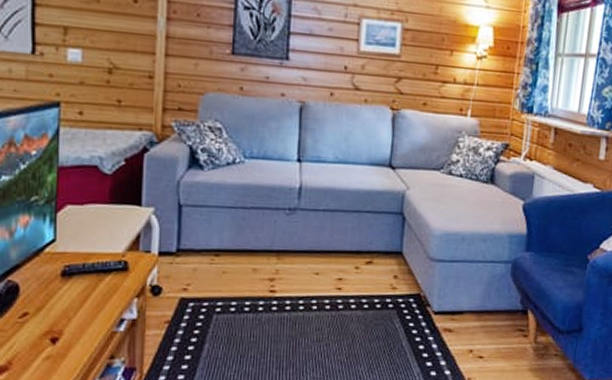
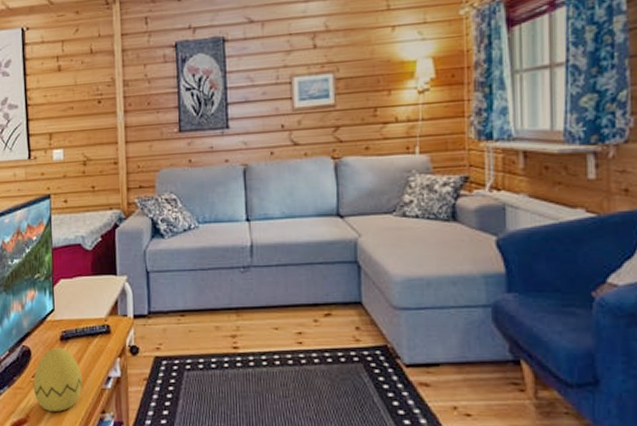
decorative egg: none [19,283,88,357] -> present [33,347,83,411]

